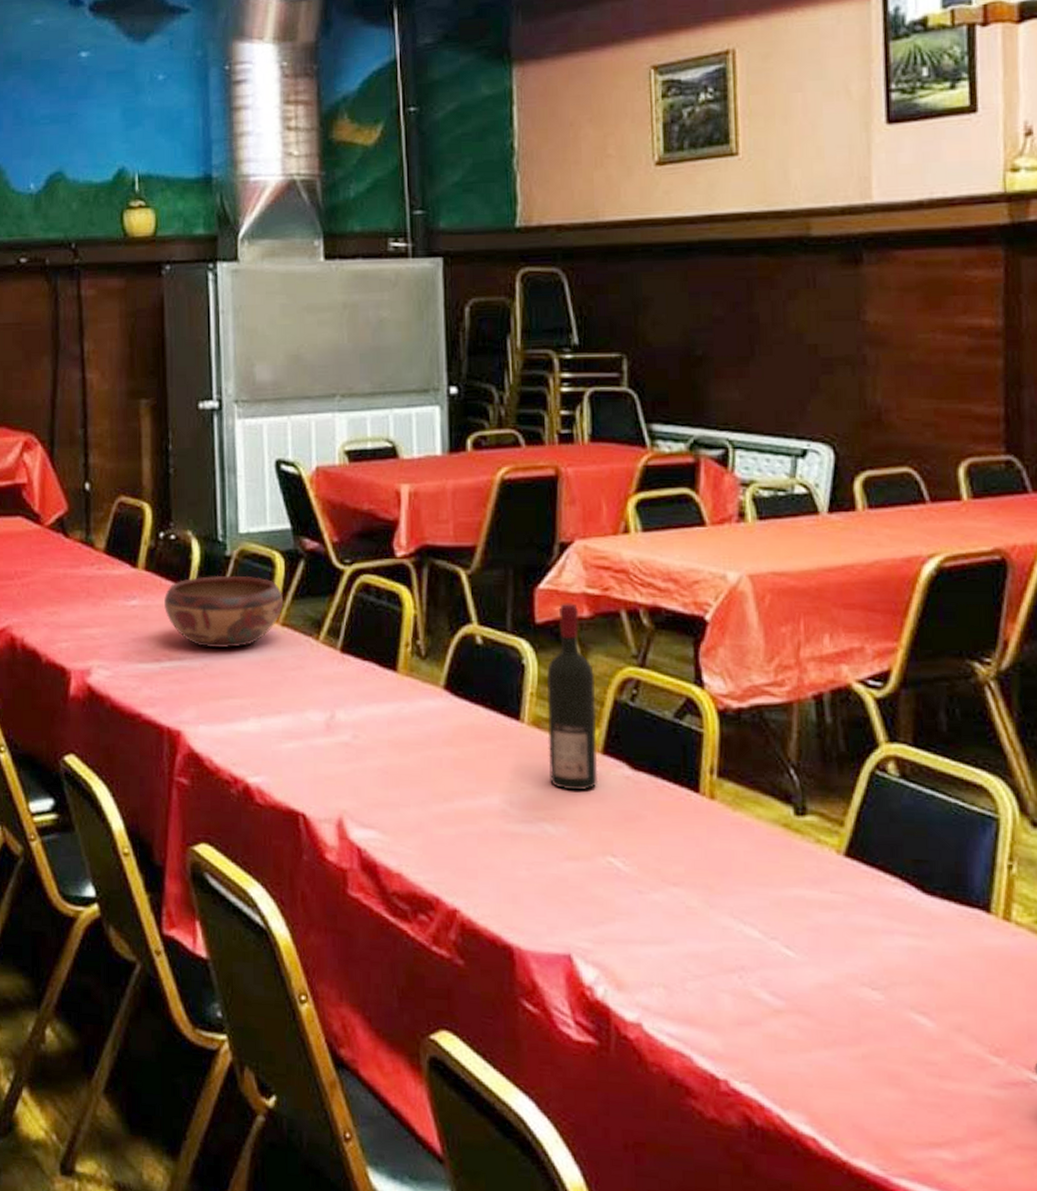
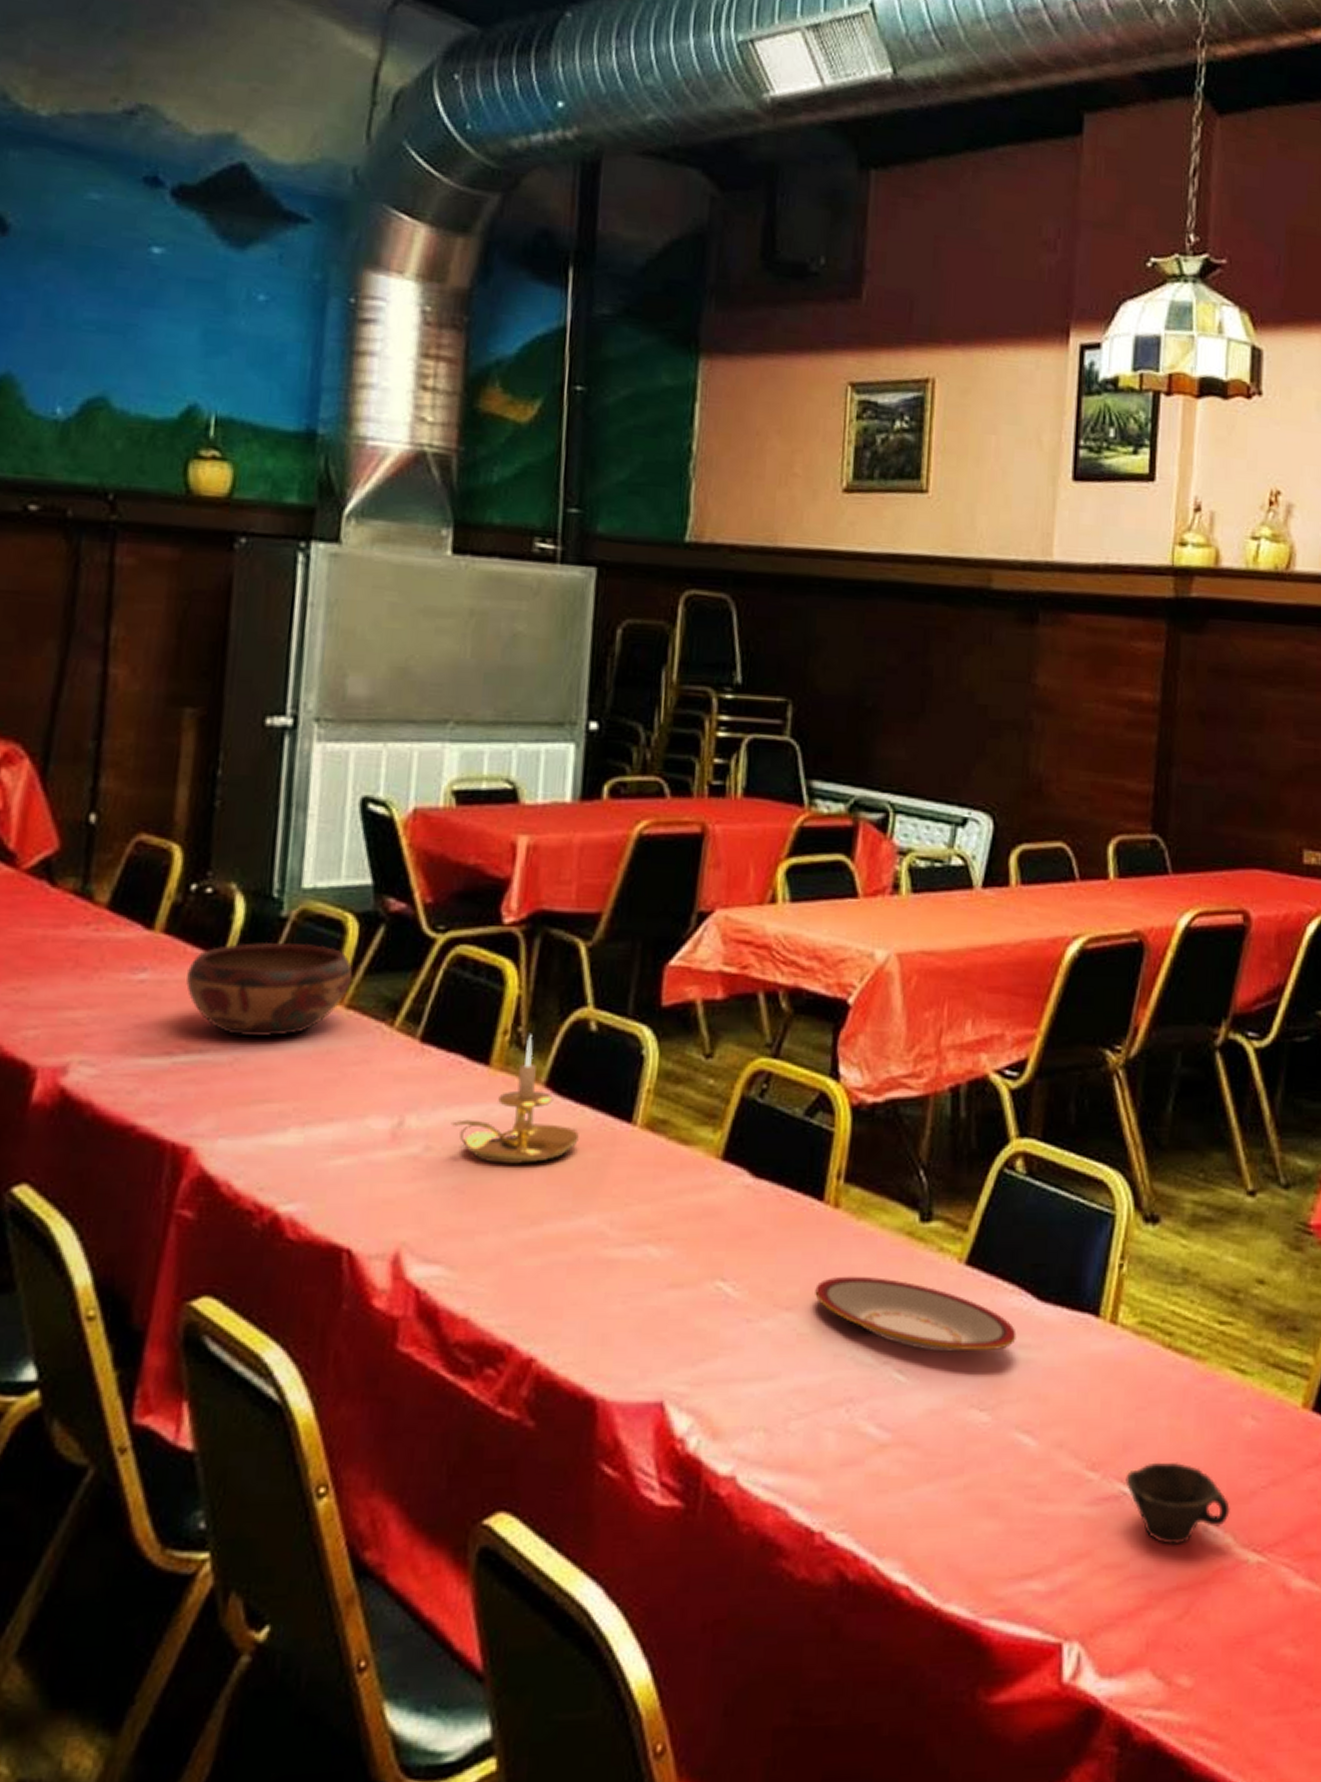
candle holder: none [371,646,476,753] -> present [451,1034,579,1165]
wine bottle: present [546,603,599,791] -> none [660,983,722,1205]
plate: none [699,859,903,936] -> present [815,1276,1017,1352]

